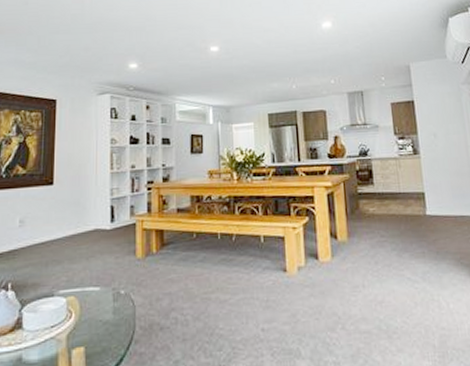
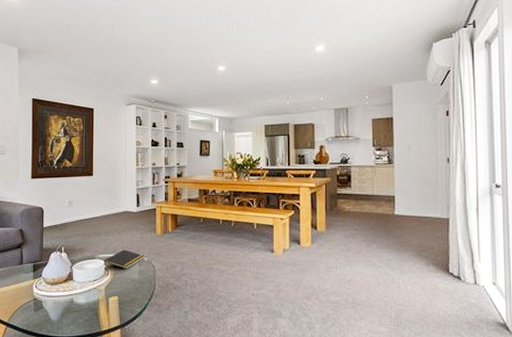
notepad: none [65,281,121,308] -> present [104,249,145,269]

